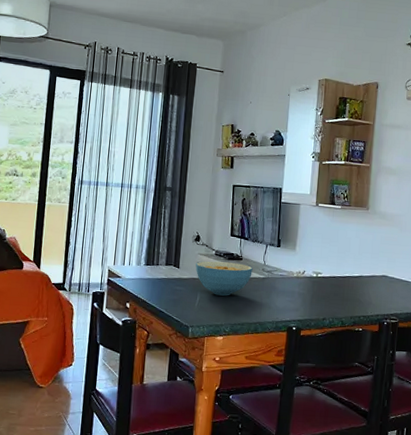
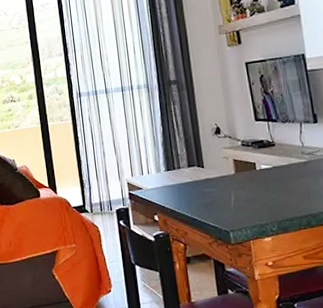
cereal bowl: present [195,261,253,296] -> none [222,150,291,191]

